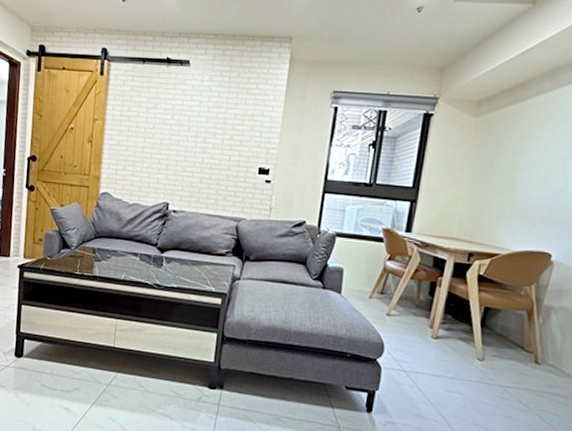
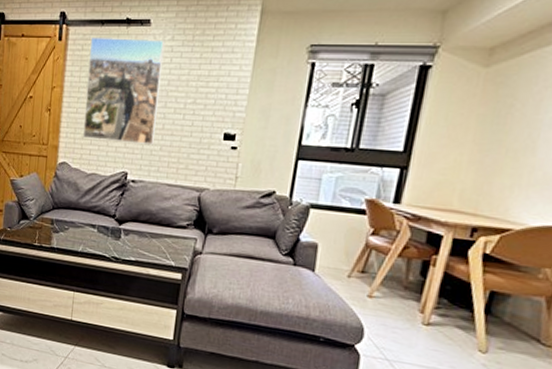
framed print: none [124,73,204,177] -> present [82,36,166,145]

